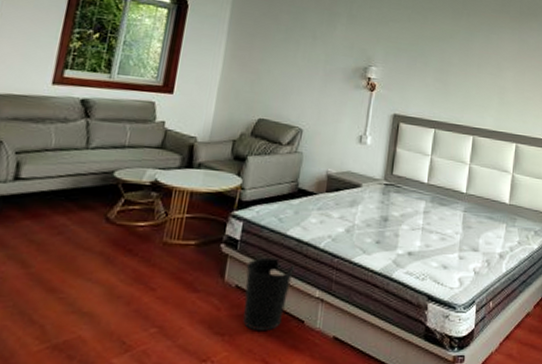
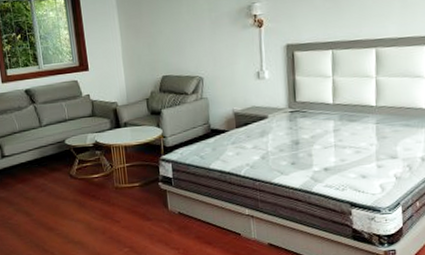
wastebasket: present [243,257,294,332] -> none [183,187,223,244]

